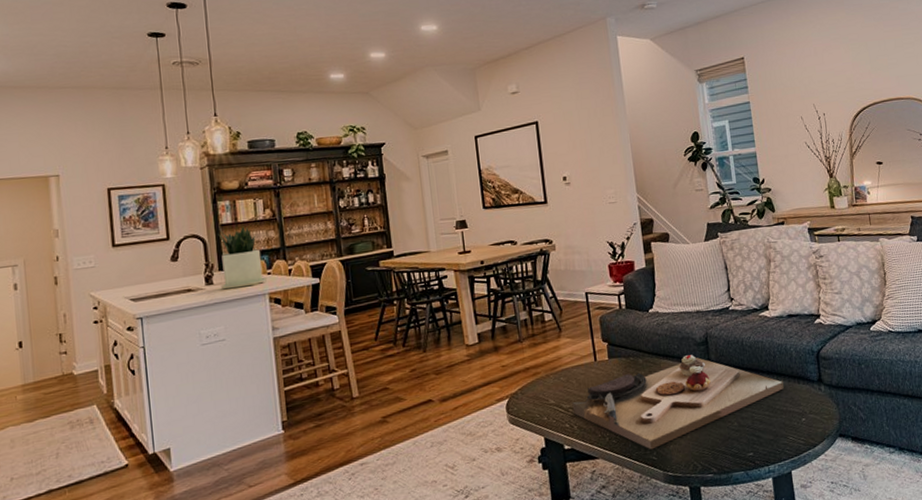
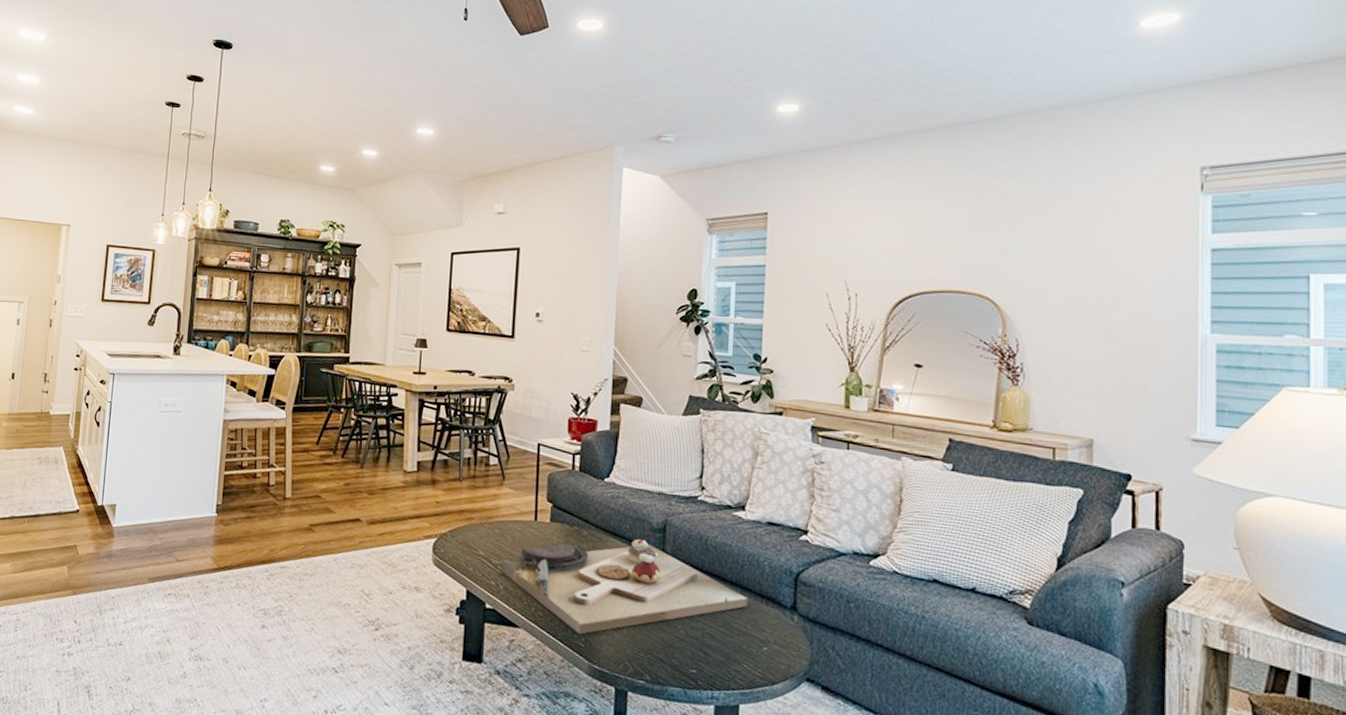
planter: present [218,226,268,290] -> none [186,303,229,365]

